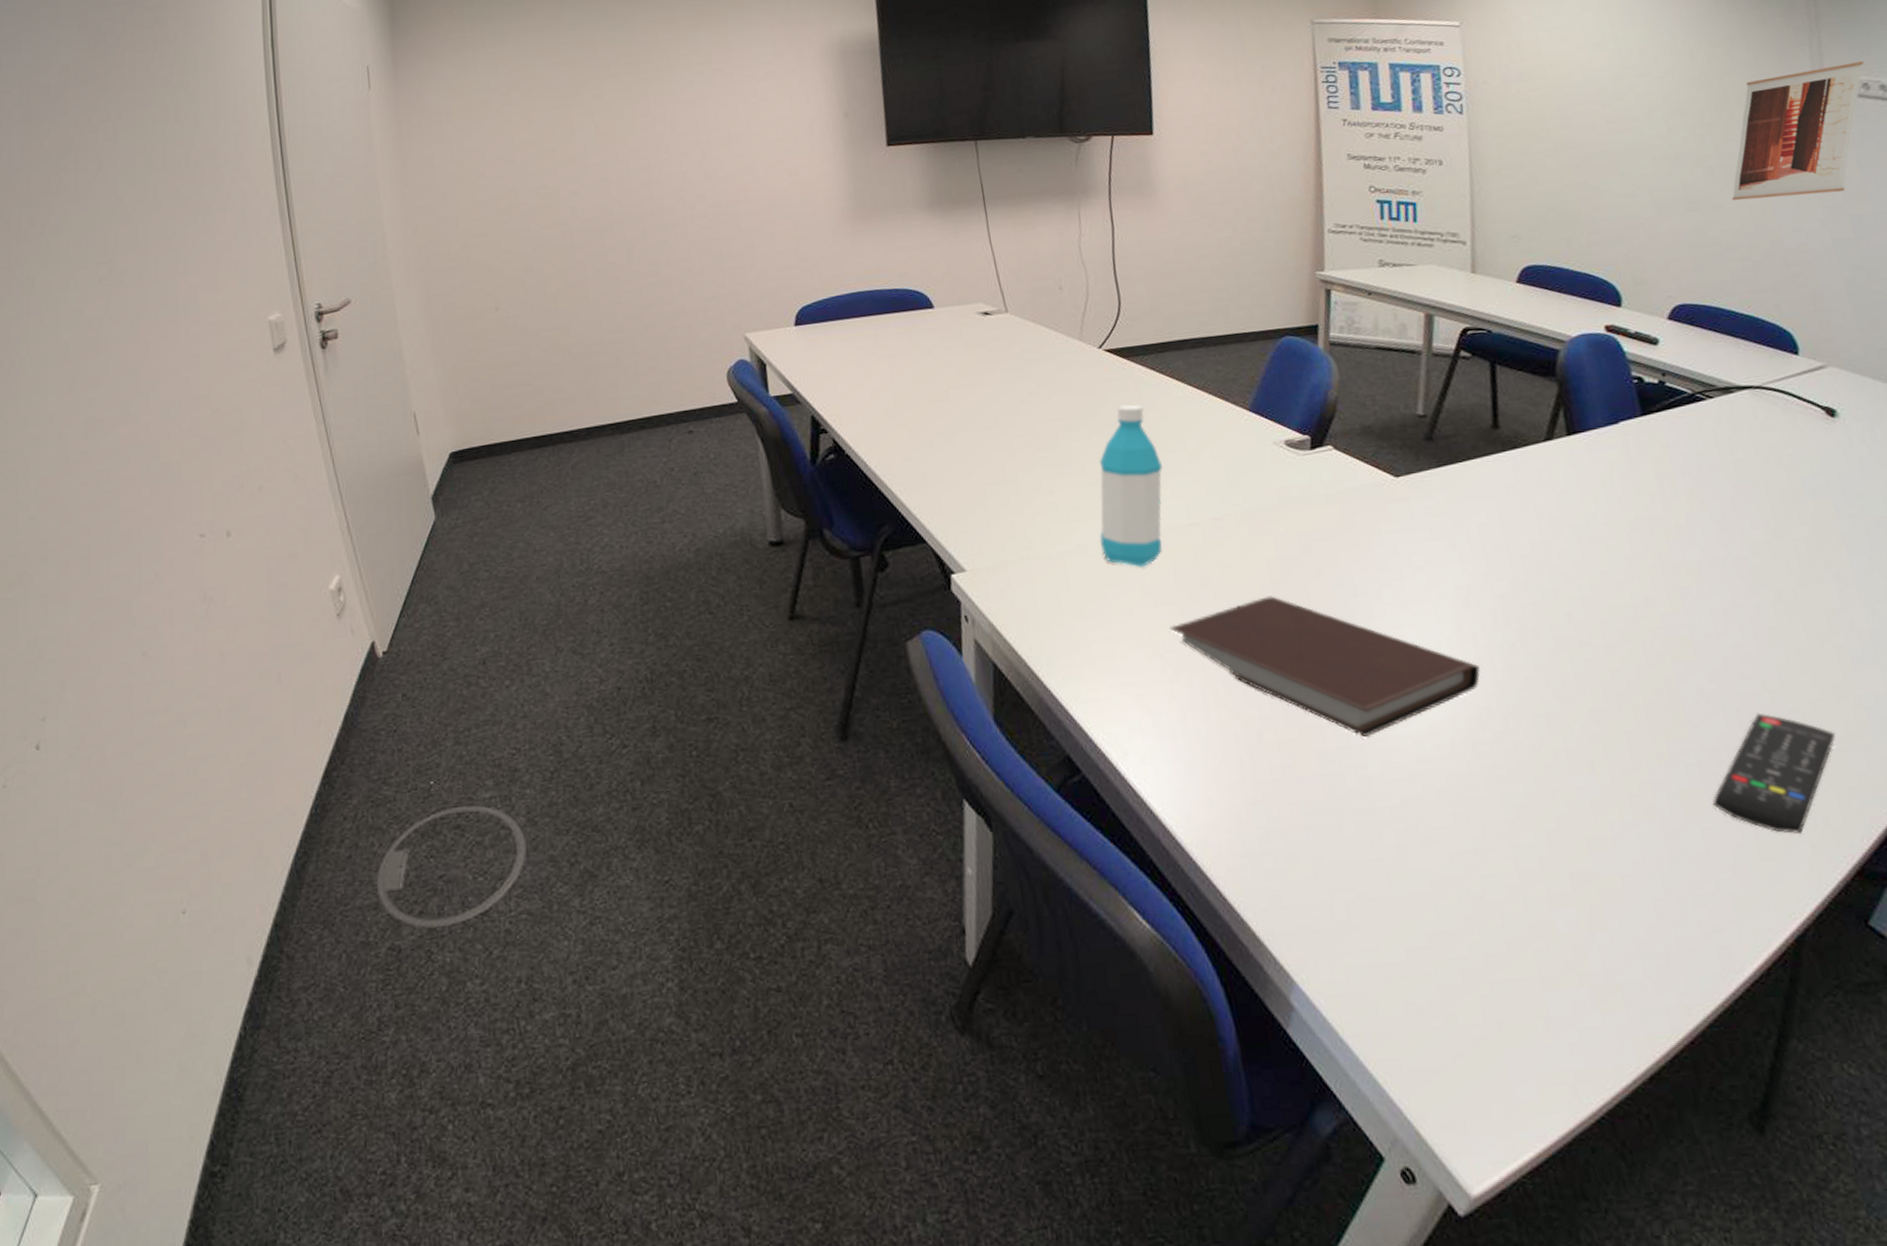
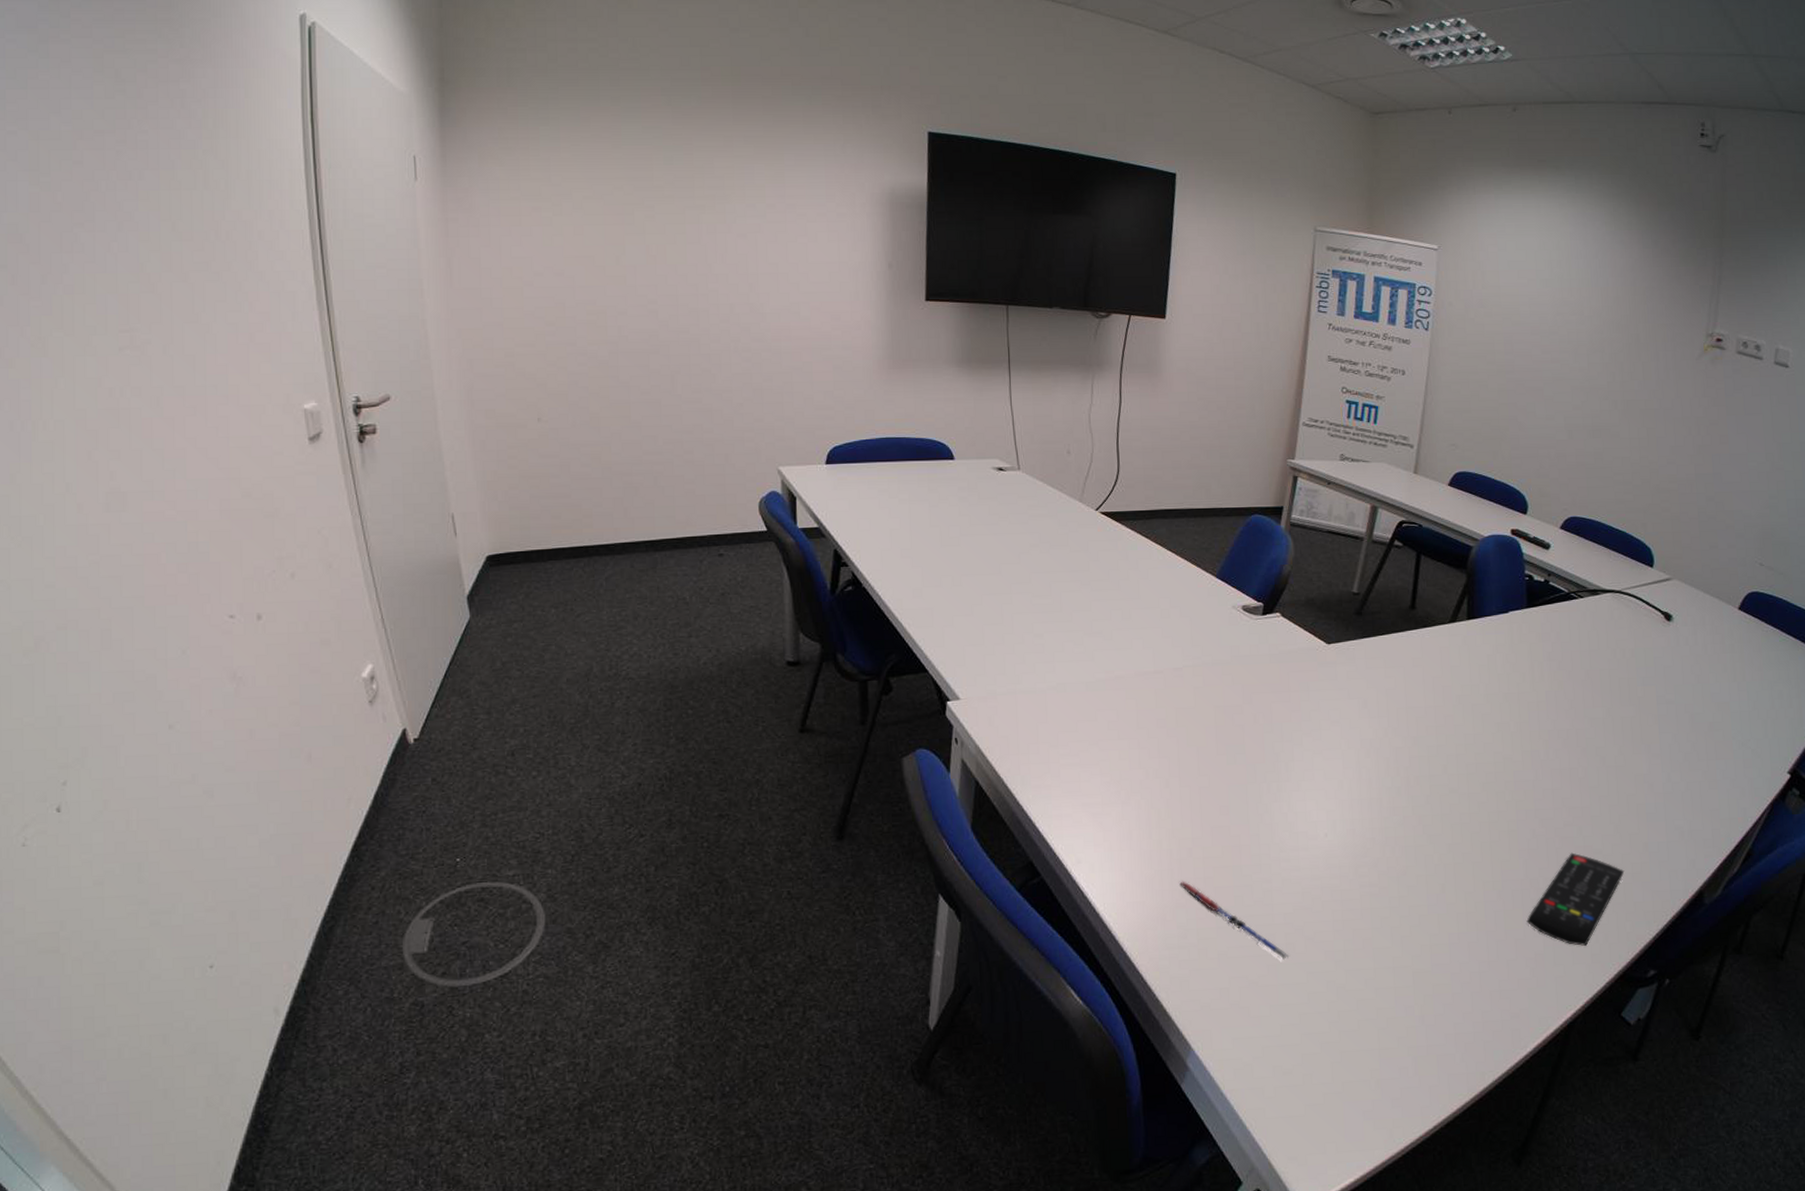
water bottle: present [1099,404,1163,567] -> none [1077,562,1138,706]
notebook: present [1170,596,1480,738] -> none [1127,737,1370,858]
pen: none [1252,771,1404,865] -> present [1179,881,1290,960]
wall art: present [1731,61,1865,201] -> none [1626,323,1748,434]

